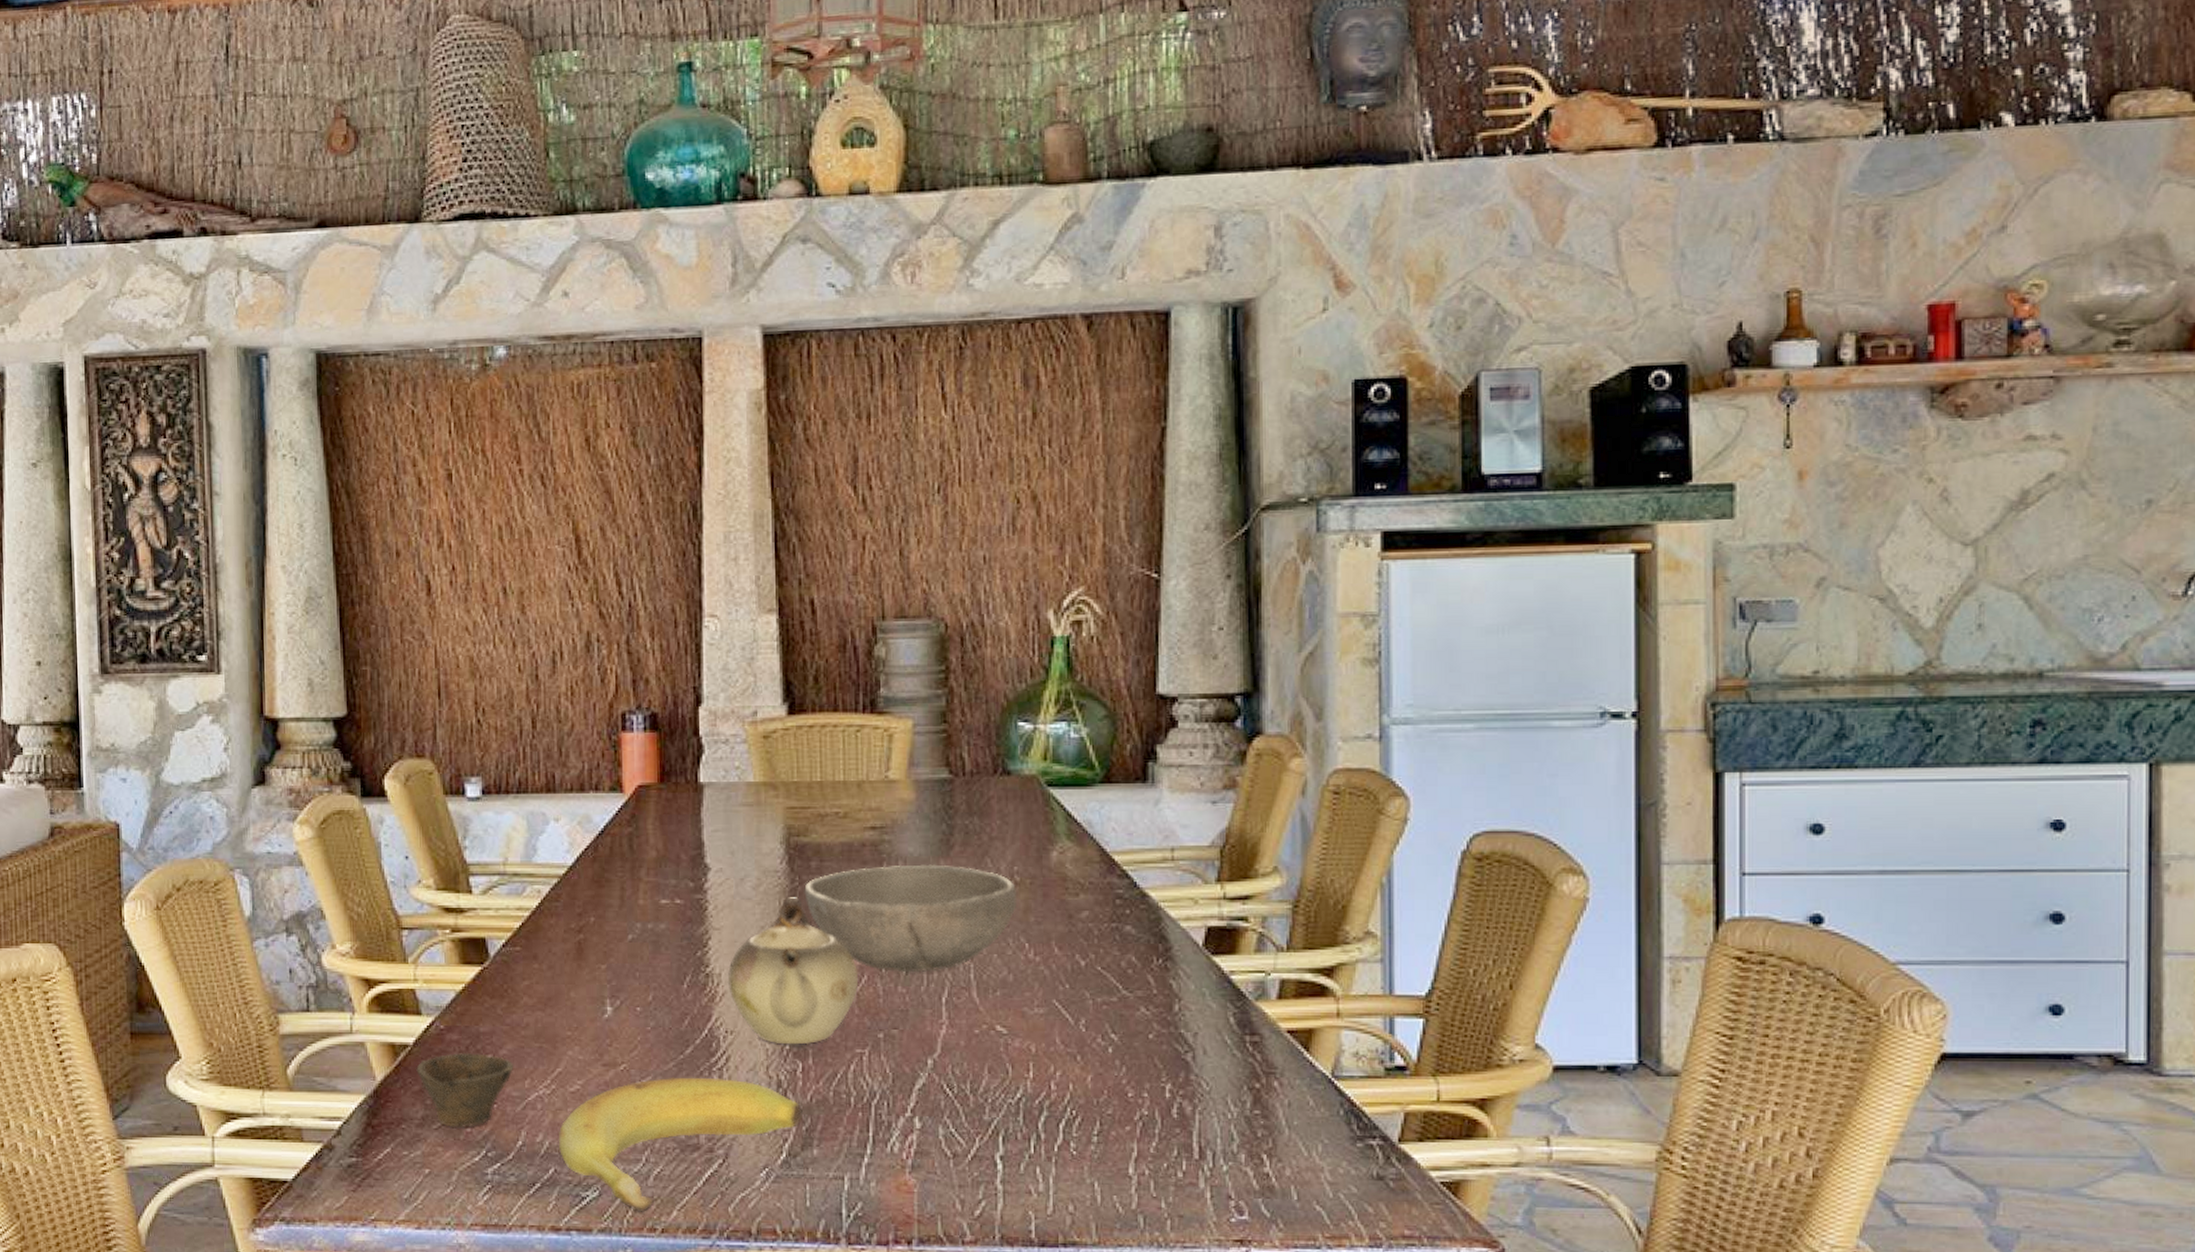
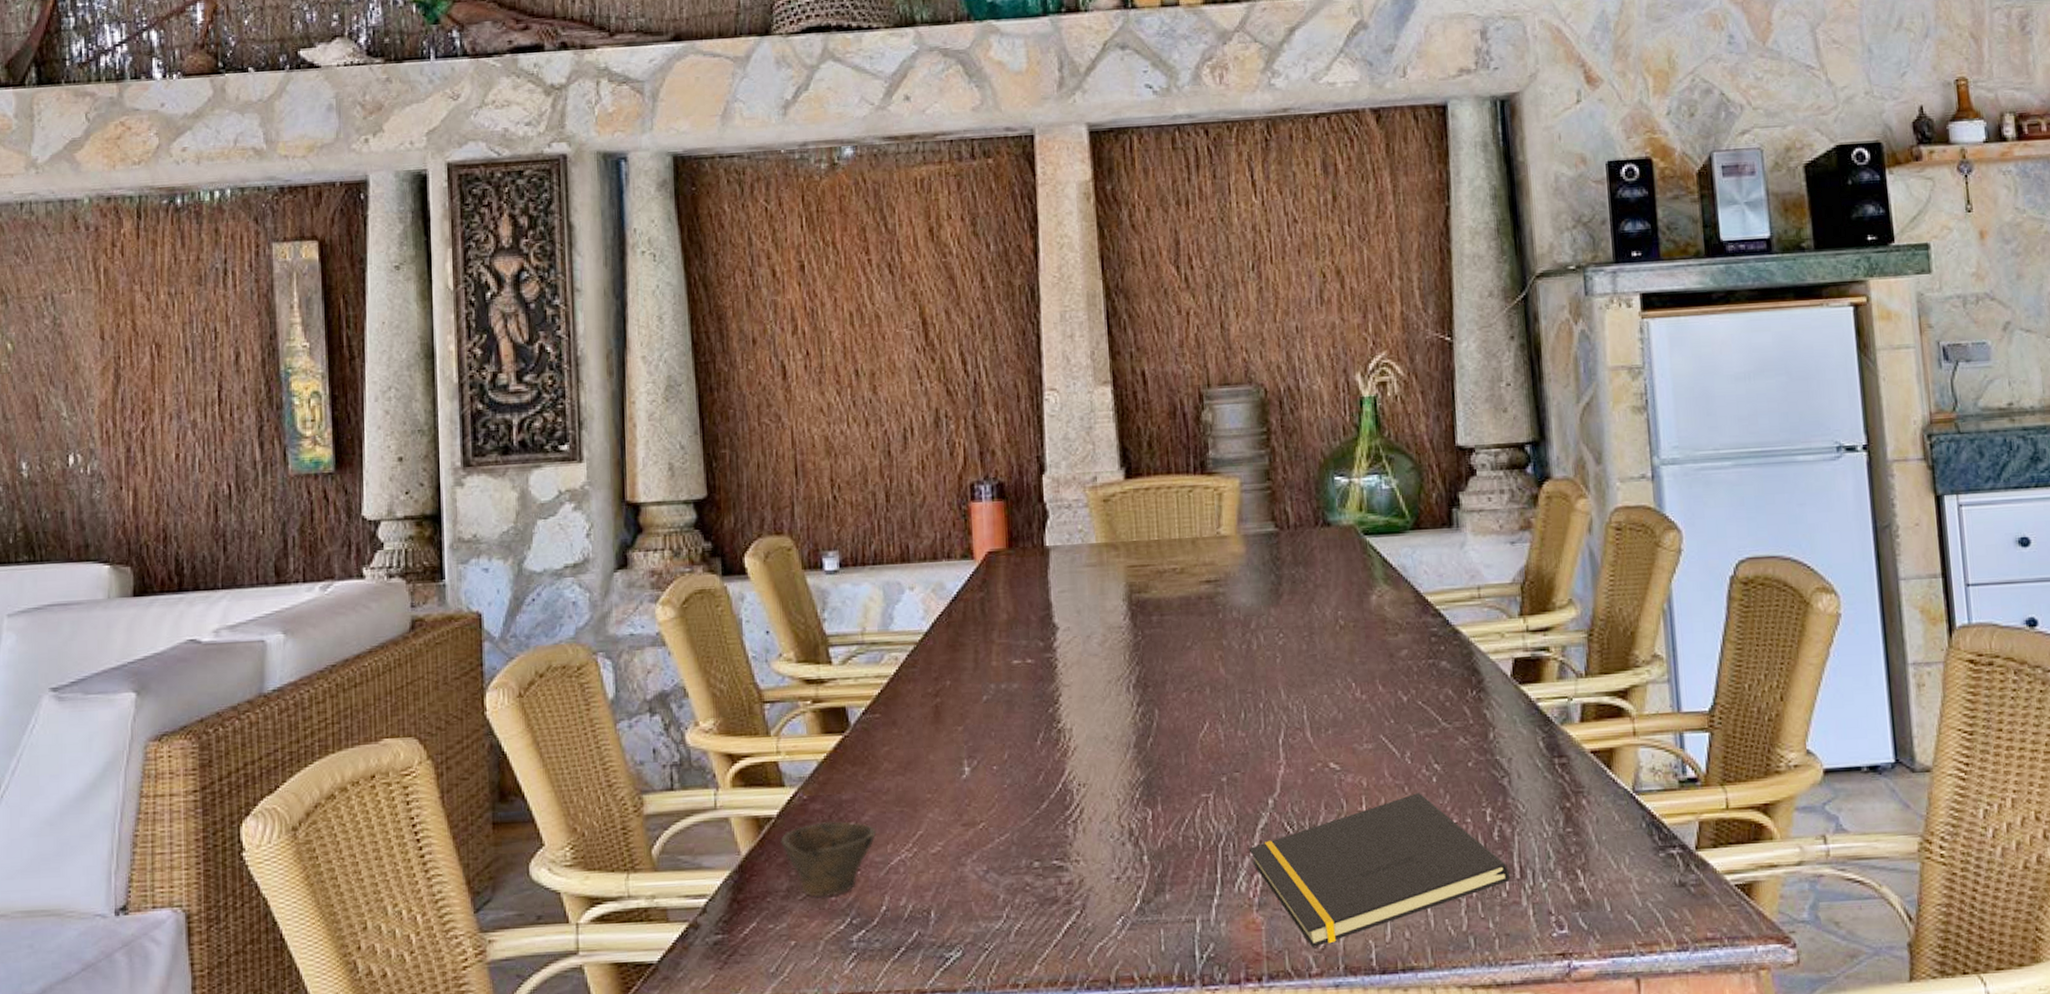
banana: present [559,1077,803,1212] -> none [922,830,1154,969]
teapot: present [727,897,859,1045] -> none [1078,651,1202,794]
bowl: present [804,864,1018,973] -> none [1147,613,1343,718]
notepad: none [904,1063,1187,1214] -> present [1248,793,1510,947]

